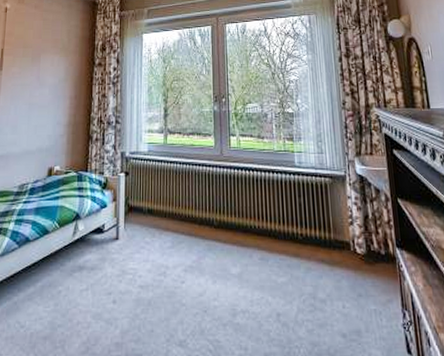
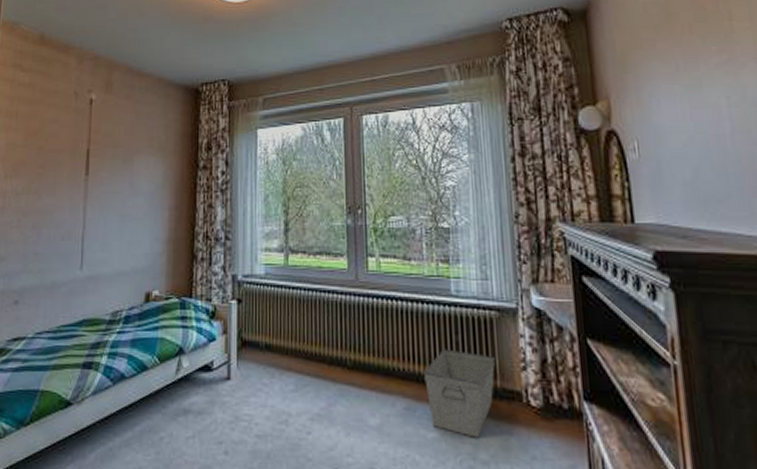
storage bin: none [274,209,329,281] -> present [423,348,495,438]

